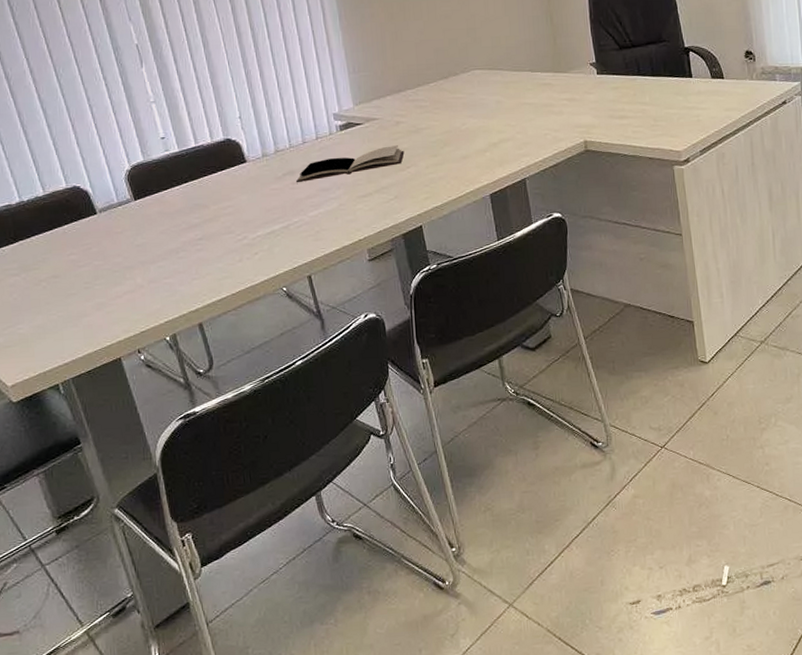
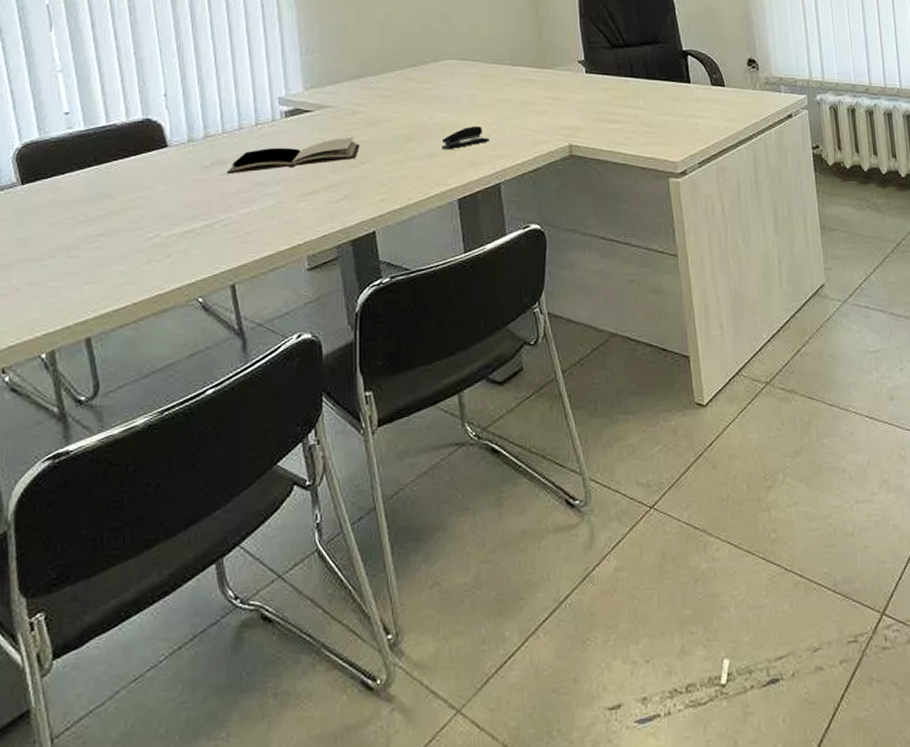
stapler: none [473,129,514,152] -> present [441,126,489,150]

